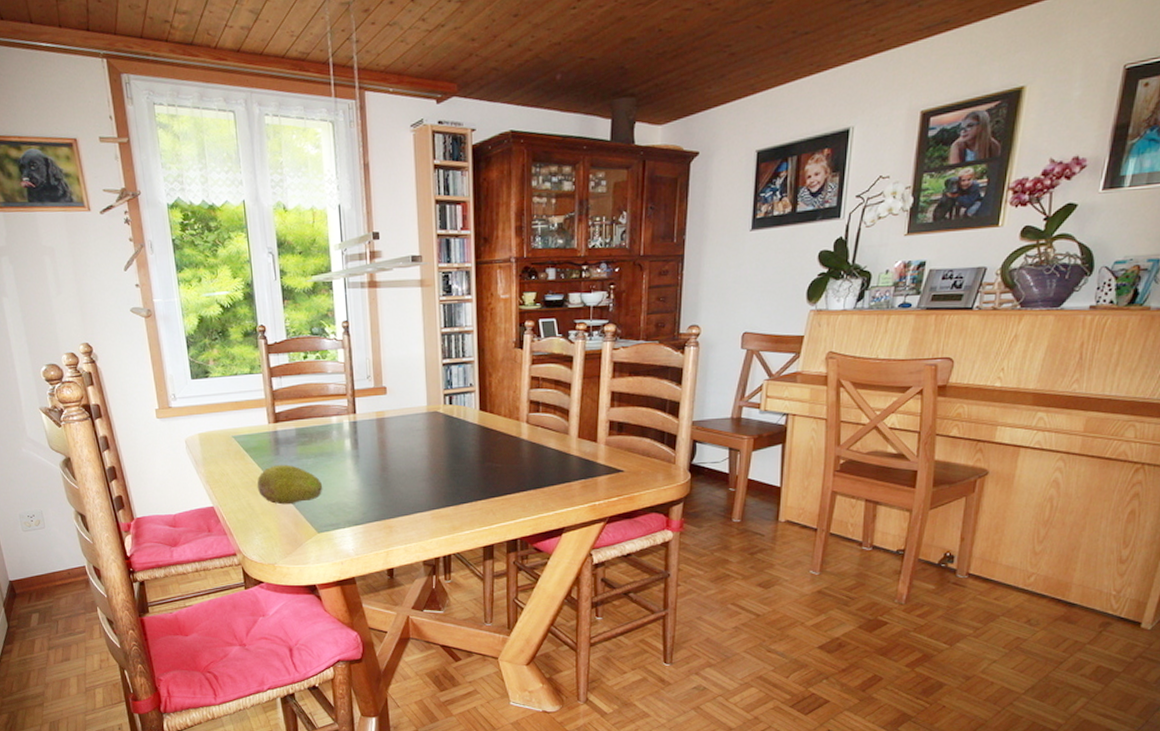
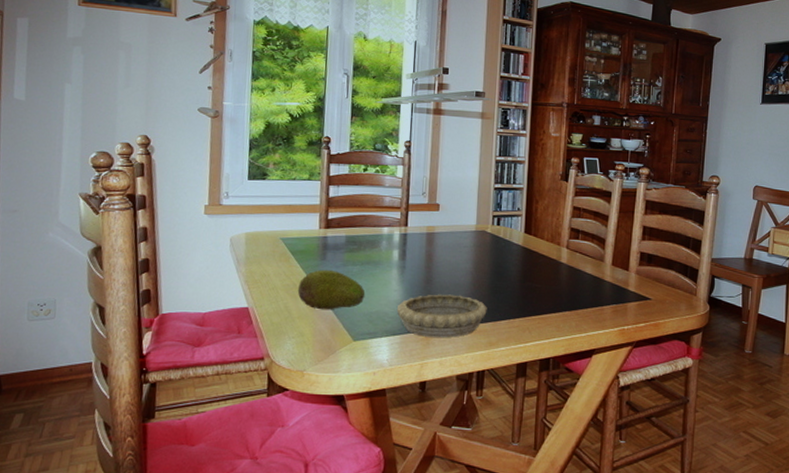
decorative bowl: none [355,480,448,526] -> present [396,294,487,338]

